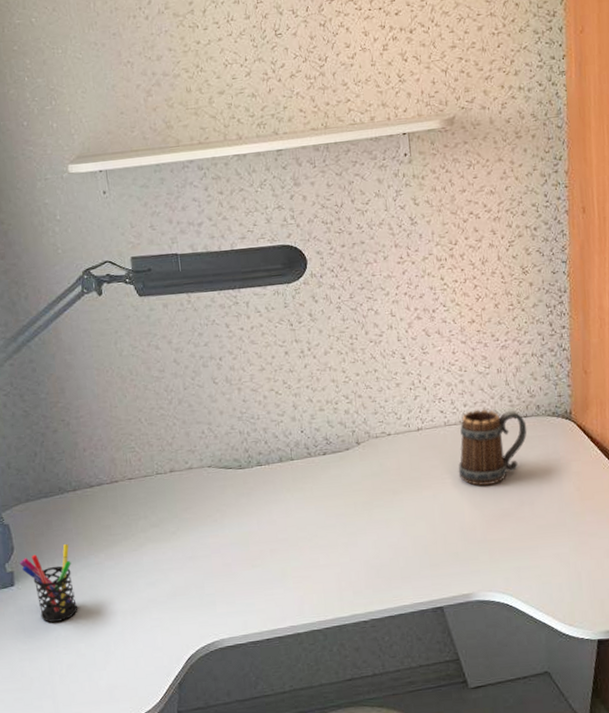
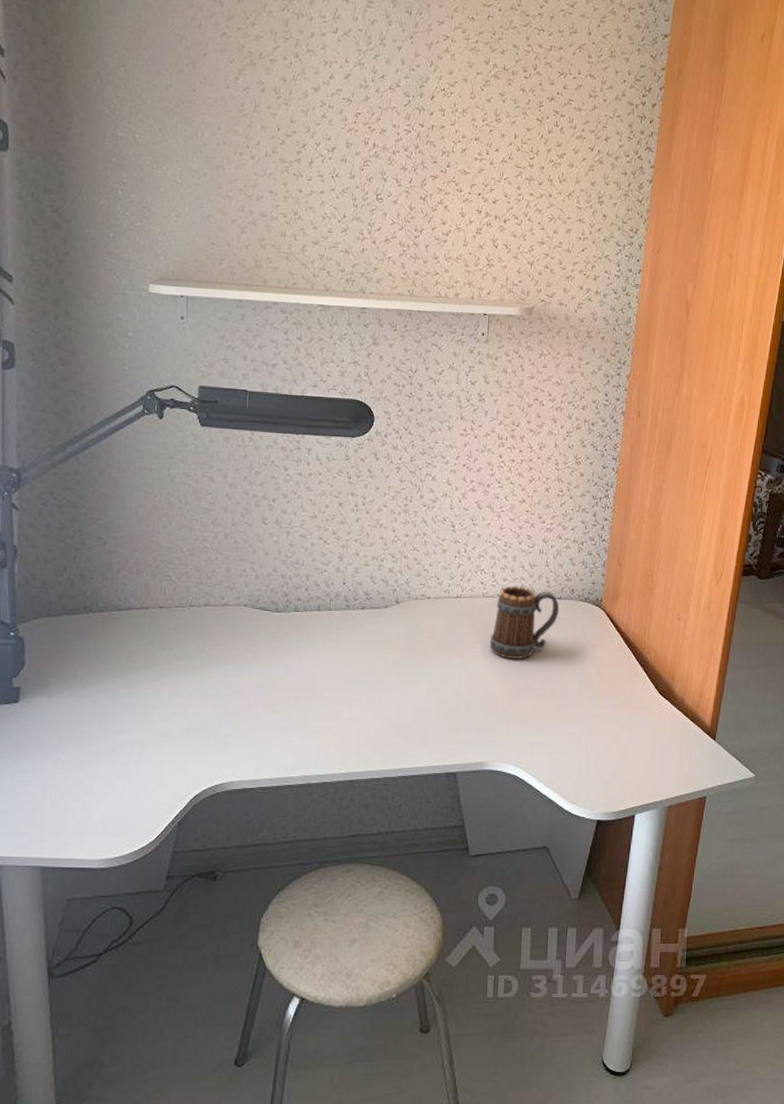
pen holder: present [19,544,78,622] -> none [28,666,86,745]

